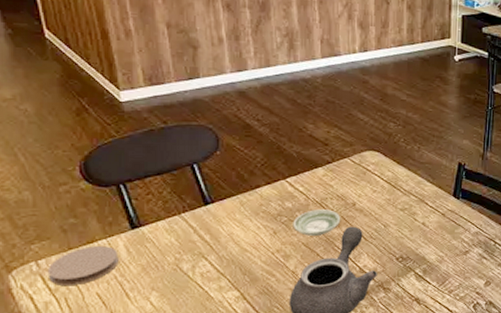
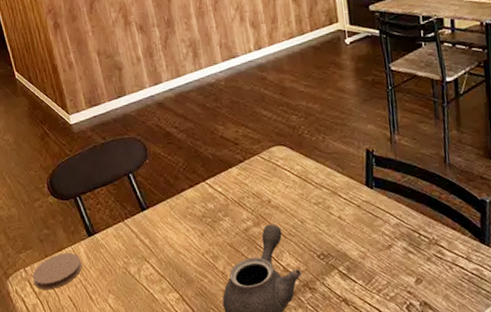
saucer: present [293,209,341,236] -> none [216,208,260,236]

